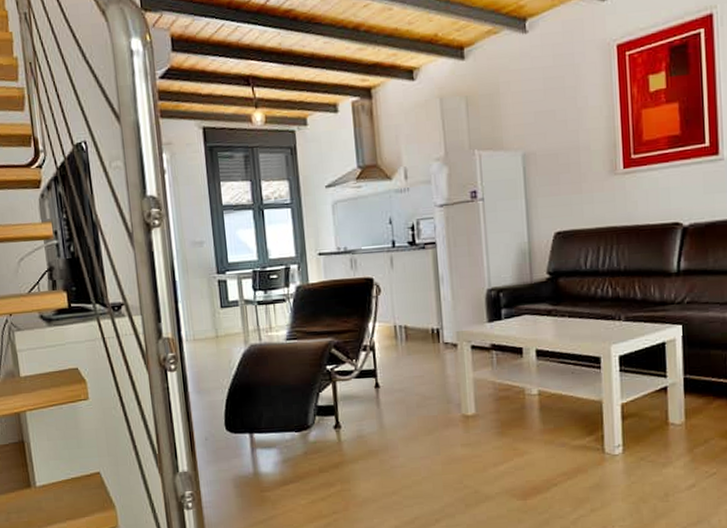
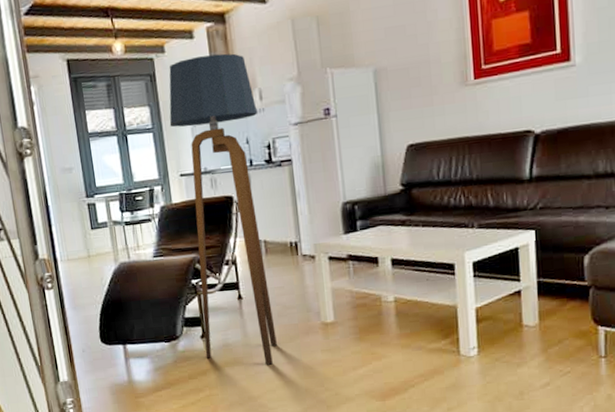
floor lamp: none [309,129,415,459] -> present [169,53,277,365]

